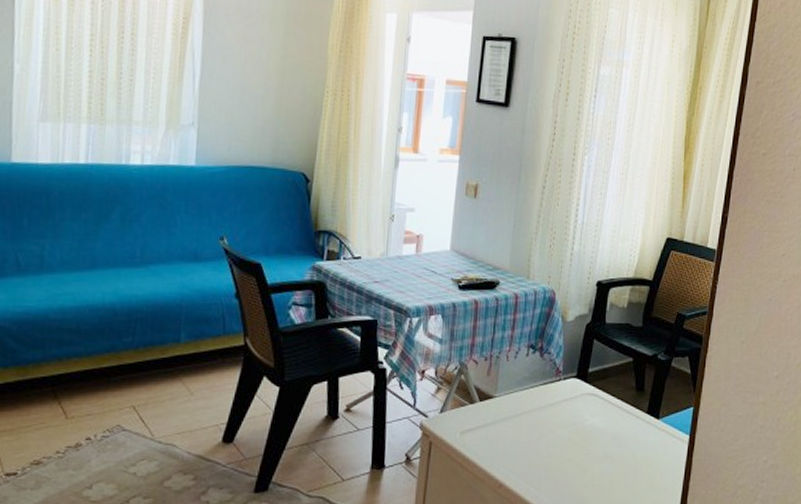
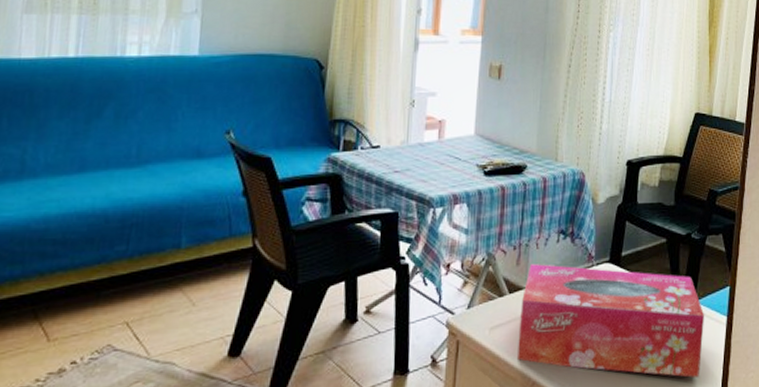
tissue box: none [485,375,668,490] -> present [516,264,705,378]

